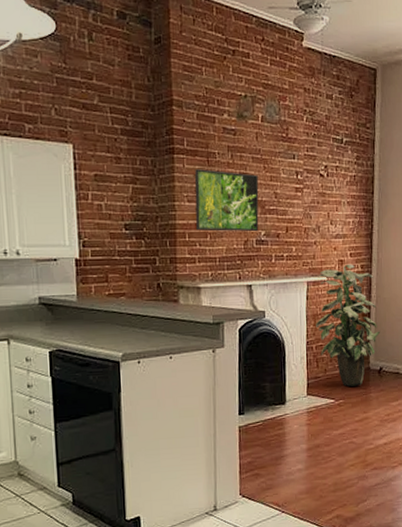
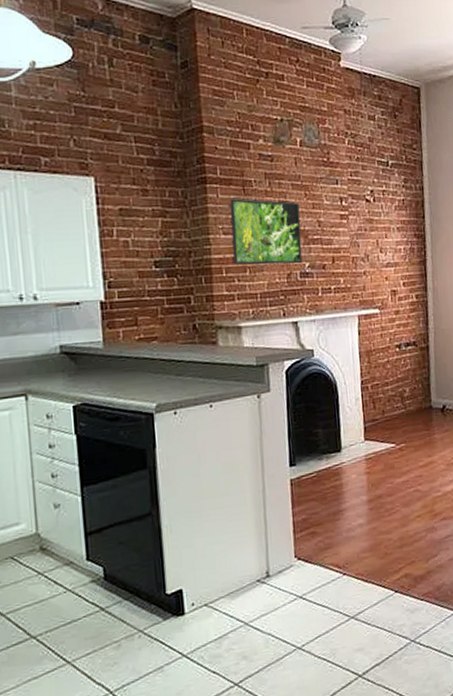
indoor plant: present [316,264,381,386] -> none [369,294,442,428]

